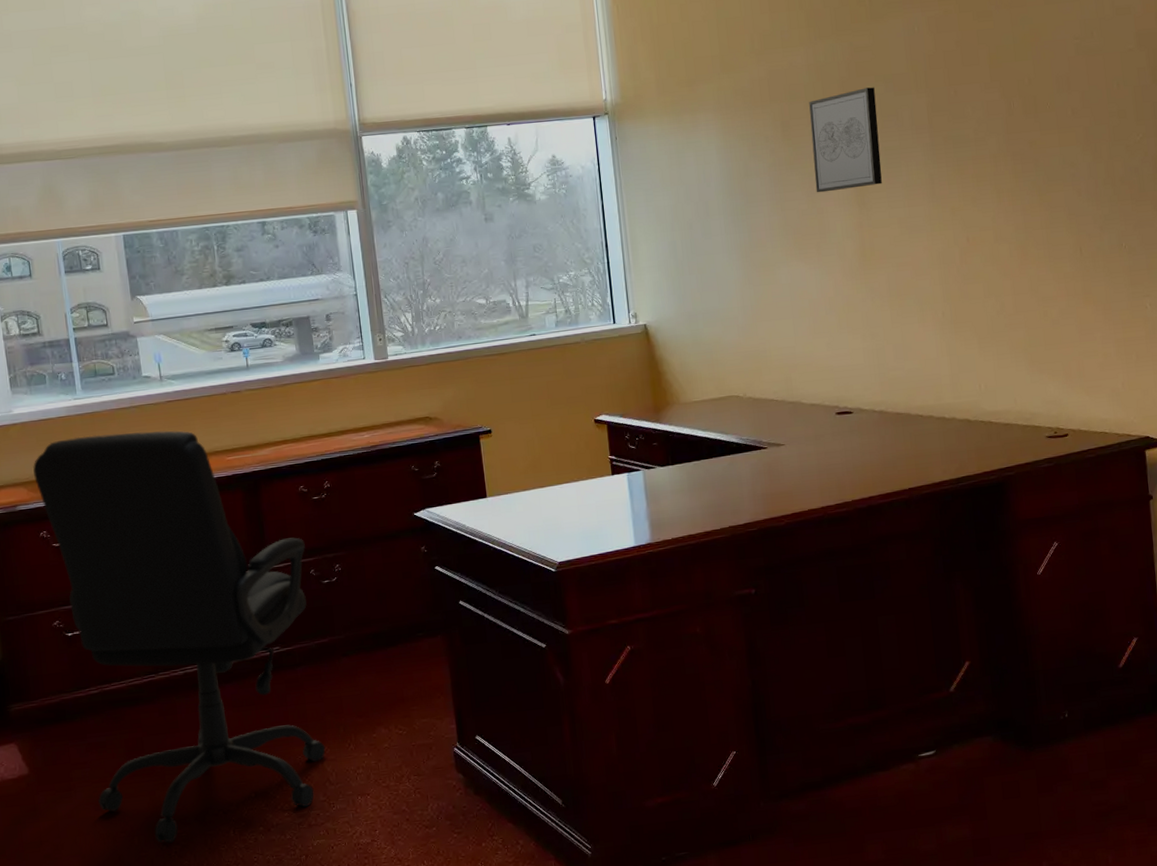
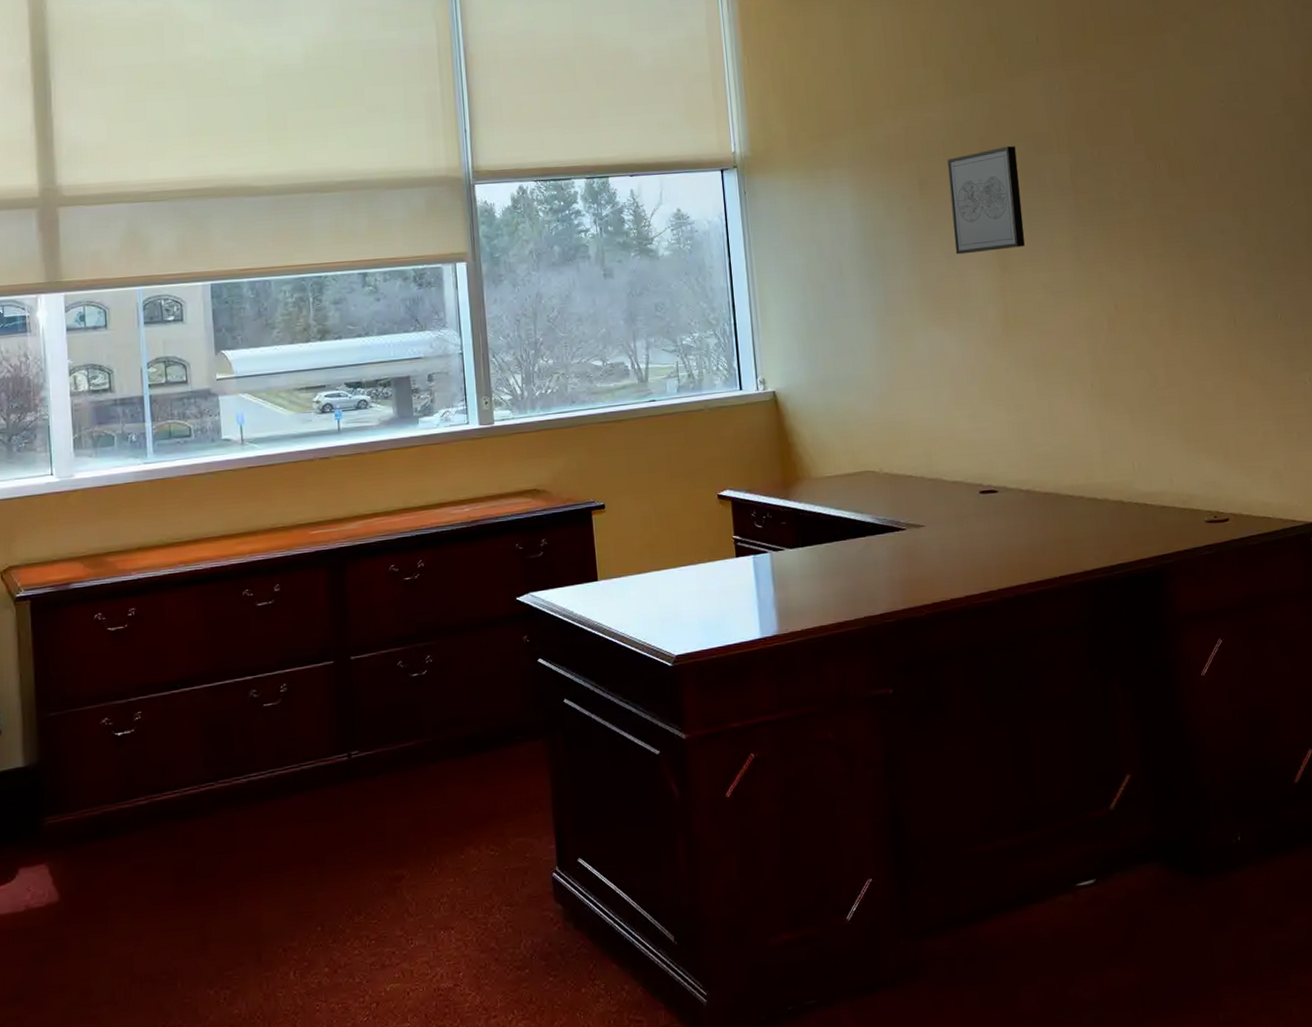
chair: present [33,431,326,843] -> none [92,500,406,987]

